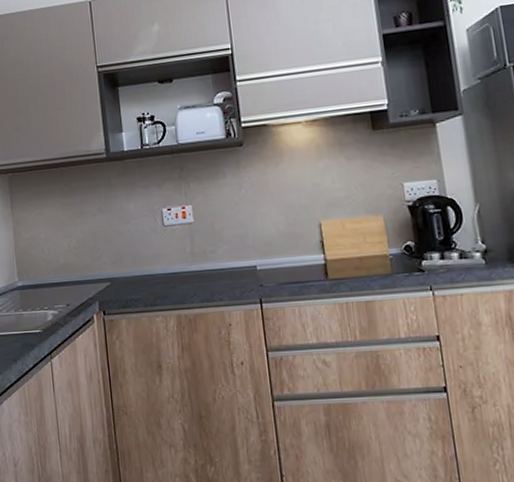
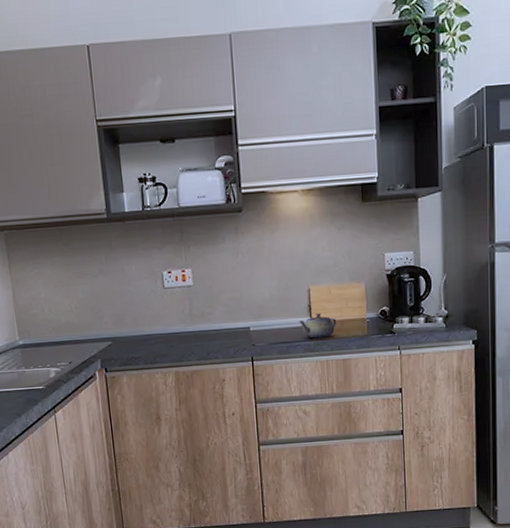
teapot: none [310,249,355,278] -> present [298,313,337,339]

